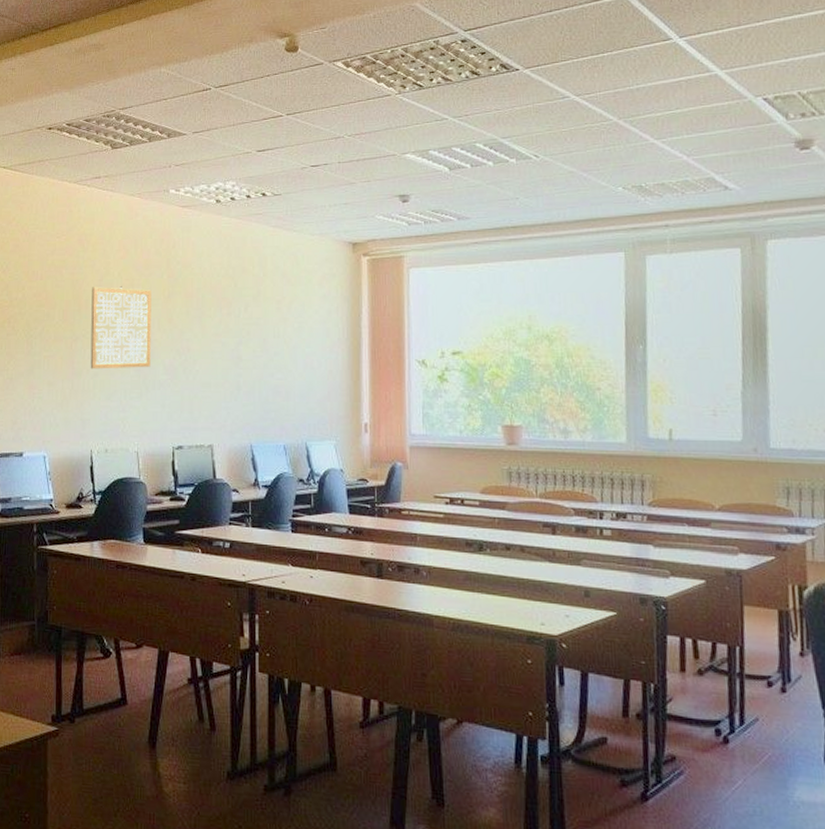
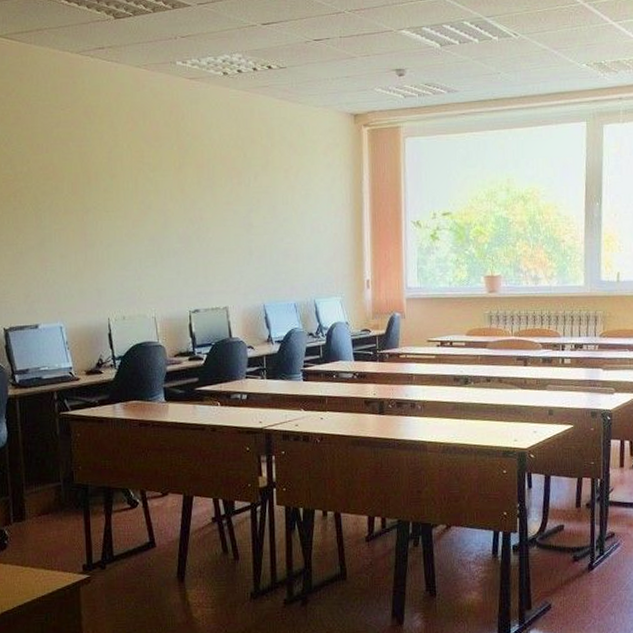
wall art: present [90,286,152,369] -> none [101,158,164,241]

